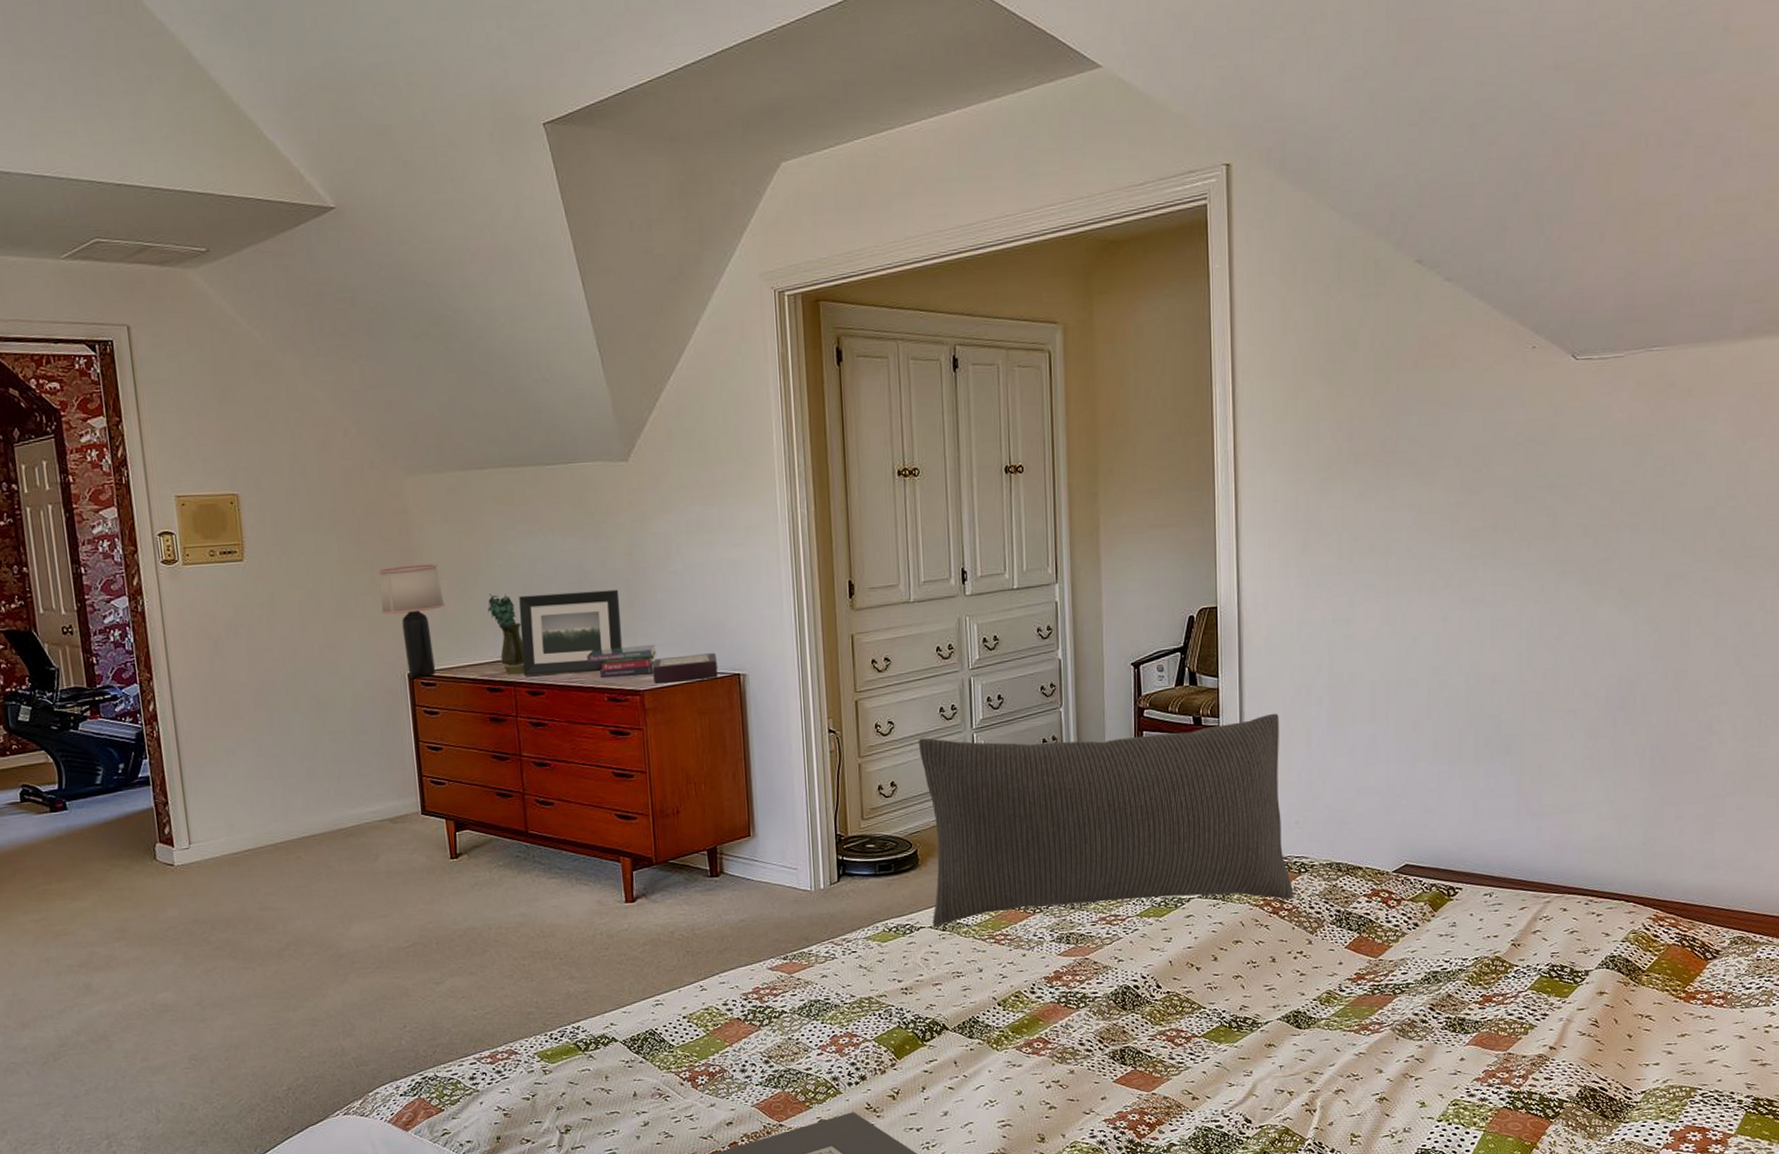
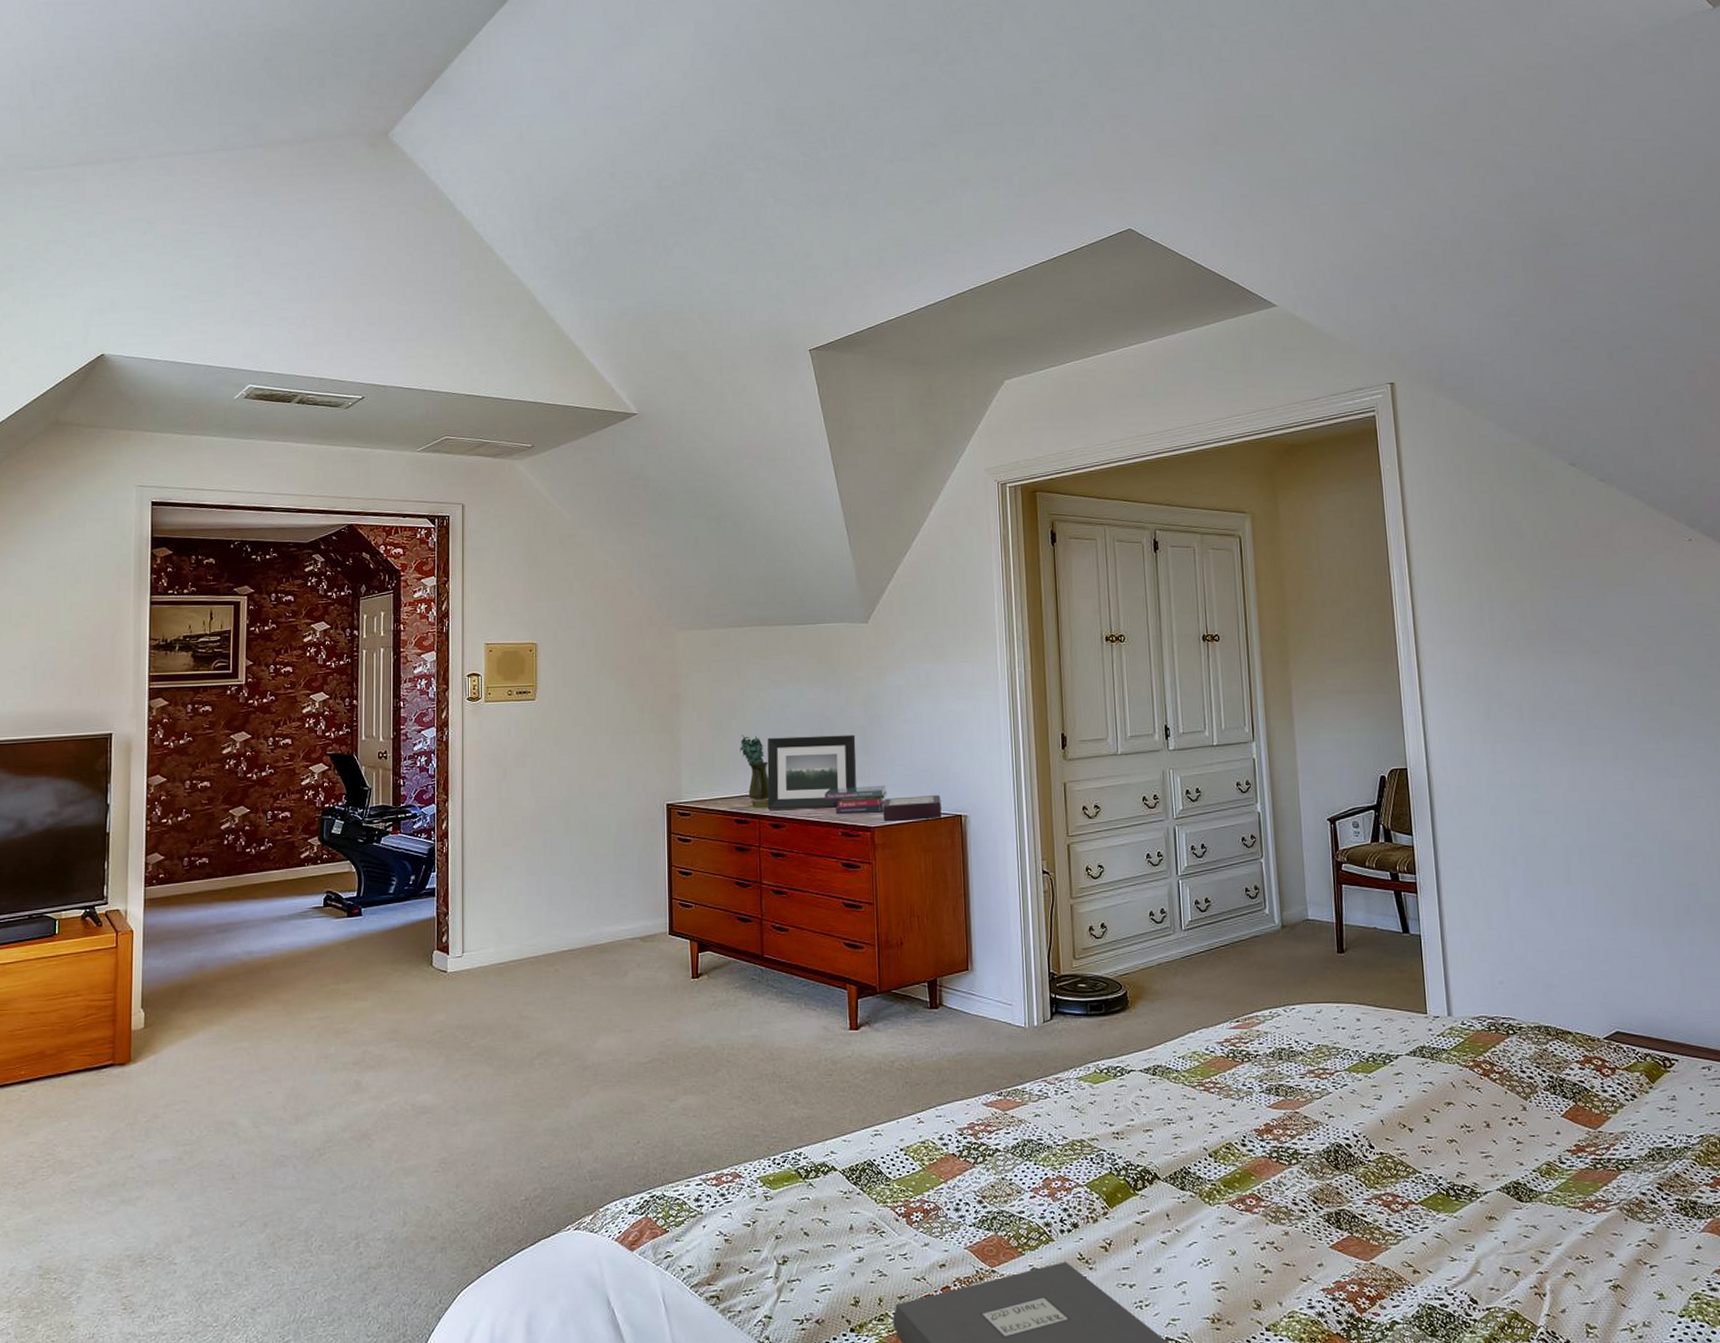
table lamp: present [378,563,445,678] -> none [648,707,703,808]
pillow: present [918,713,1294,926] -> none [1126,872,1504,1070]

